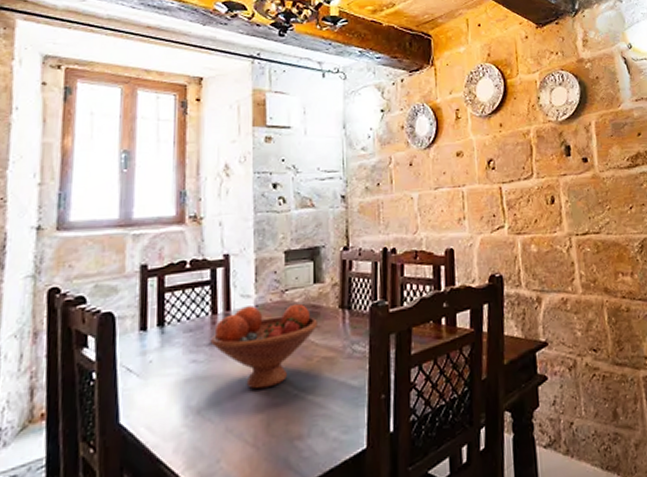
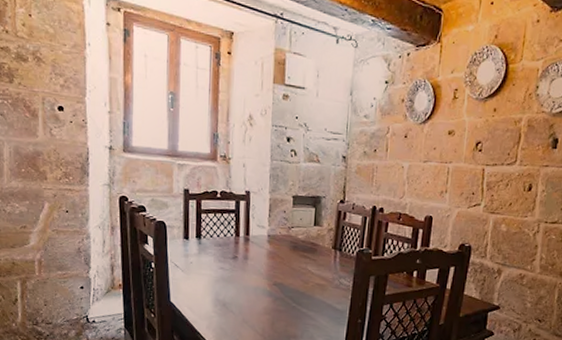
fruit bowl: present [210,303,318,390] -> none [234,234,315,298]

